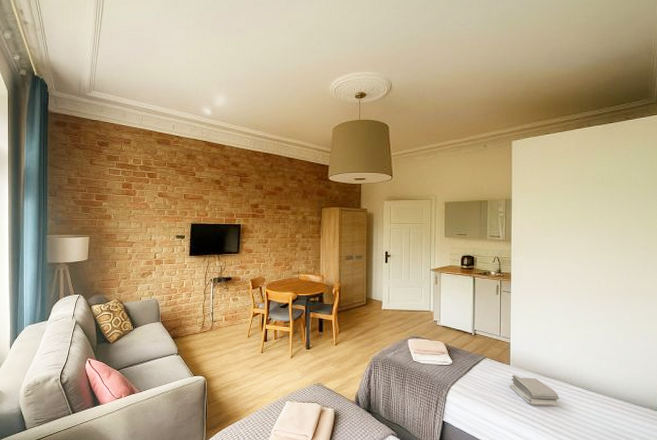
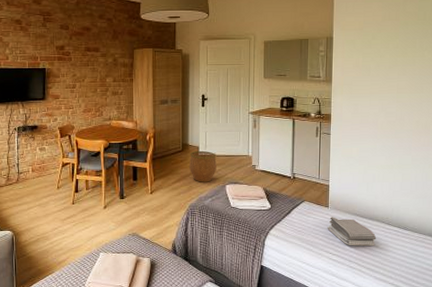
basket: none [372,305,399,336] -> present [188,150,217,182]

